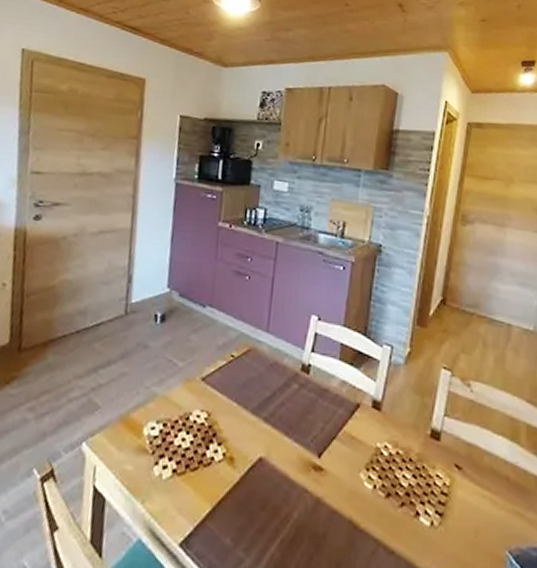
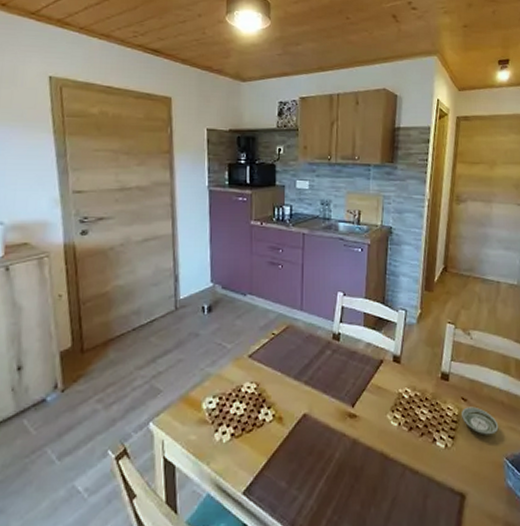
saucer: none [454,477,501,518] -> present [462,406,499,435]

